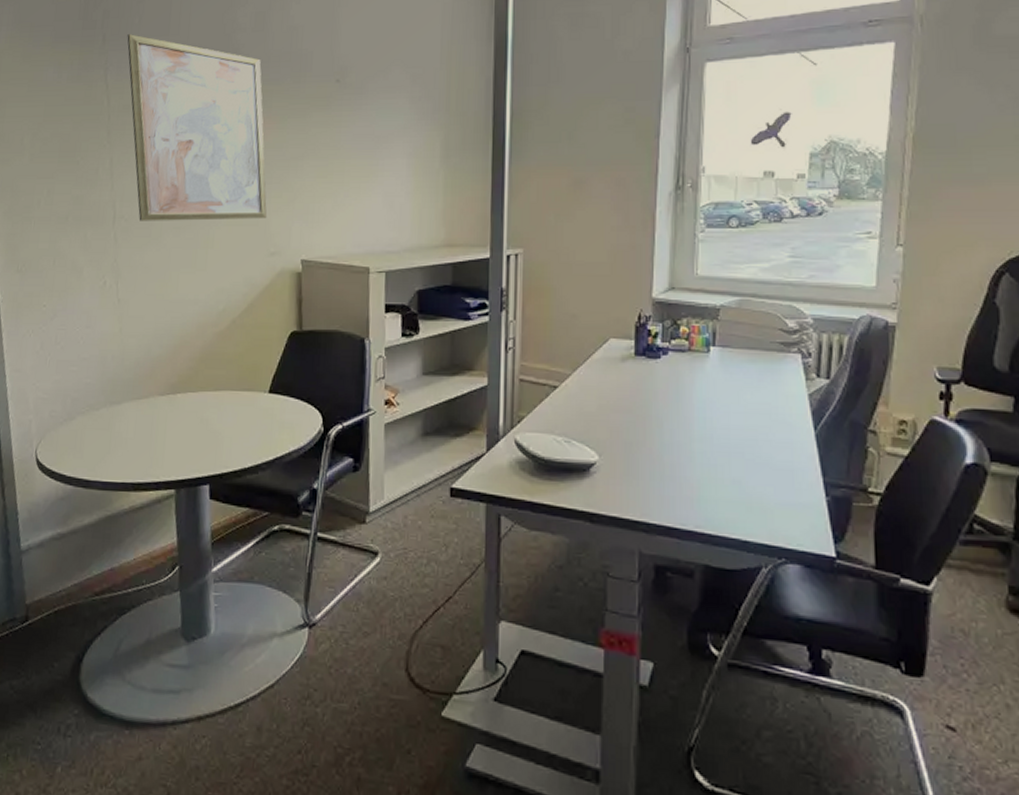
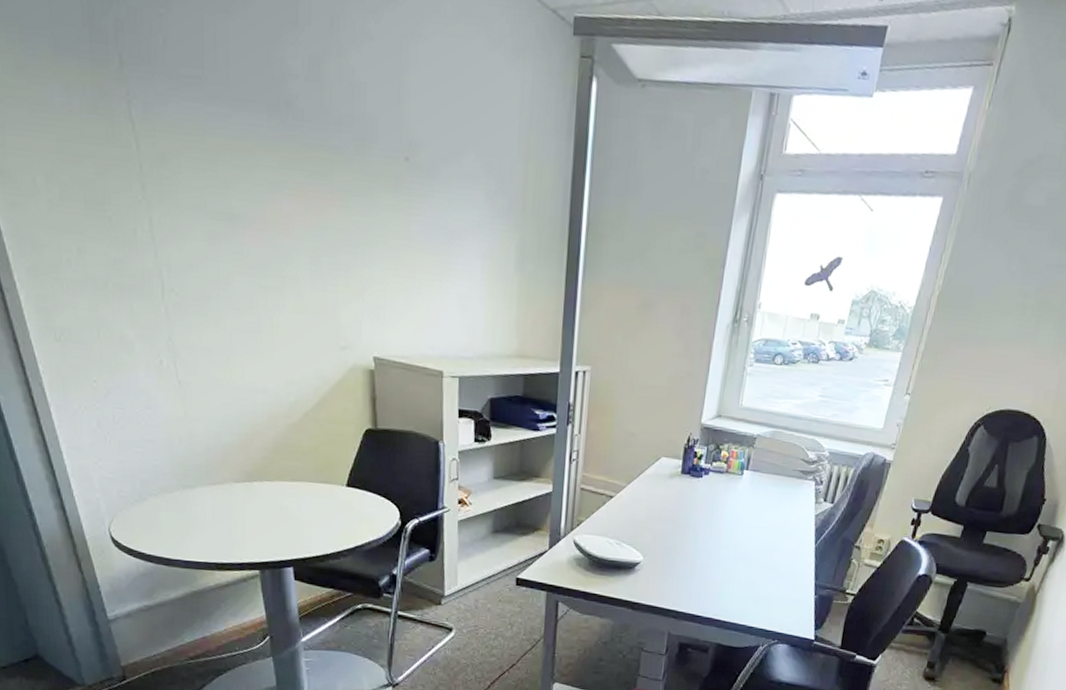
wall art: present [127,34,267,221] -> none [150,58,336,309]

